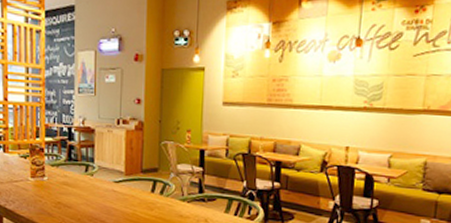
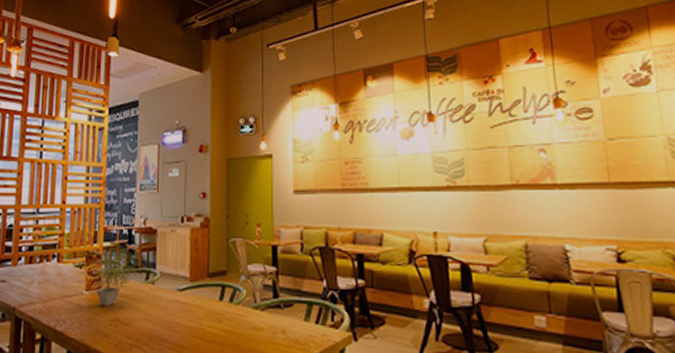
potted plant: none [34,138,78,192] -> present [90,243,138,307]

